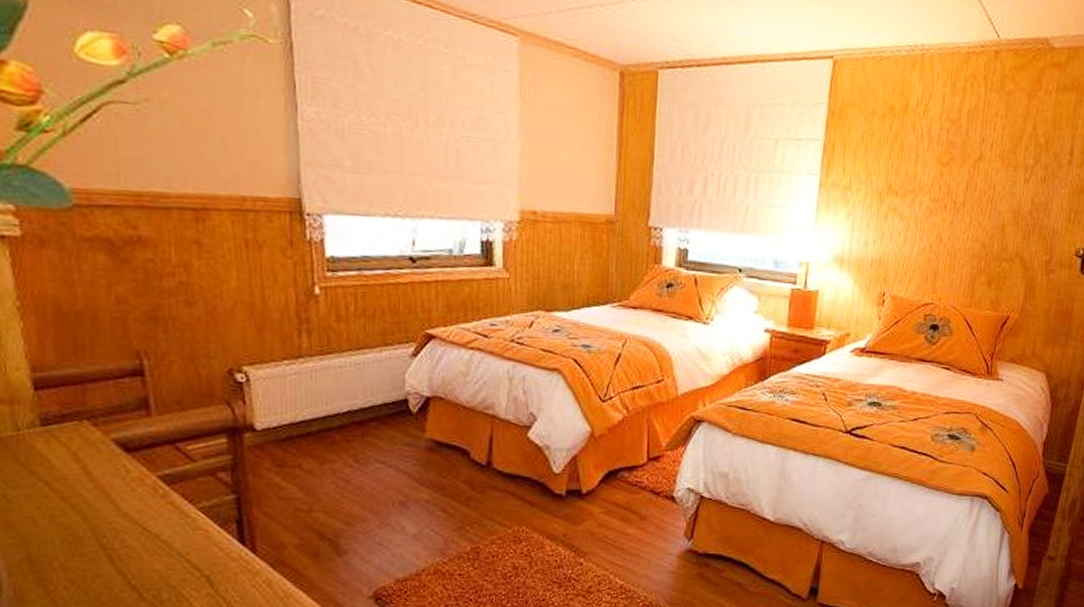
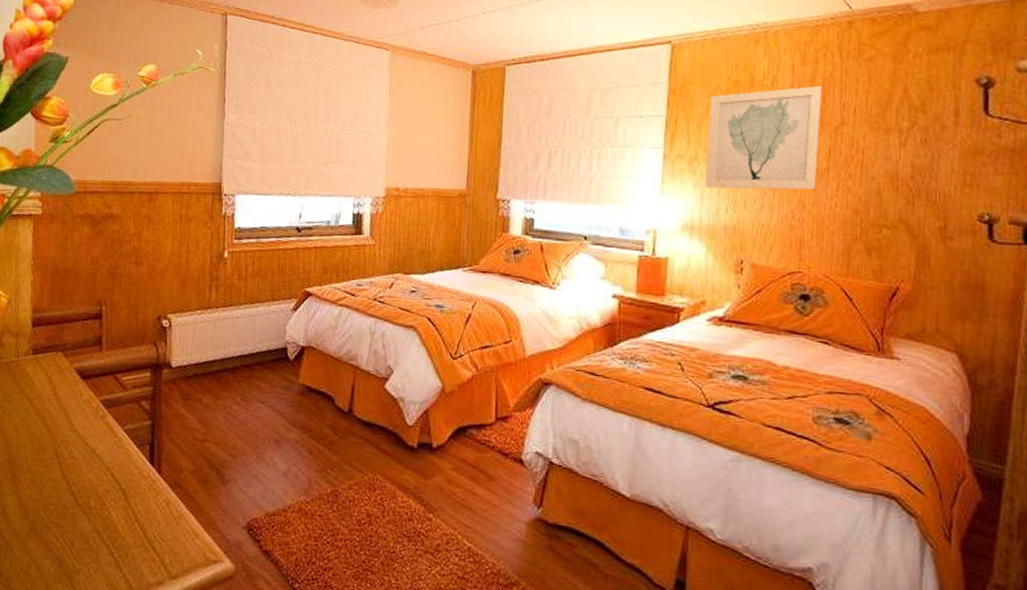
wall art: none [856,117,967,223] -> present [705,85,823,190]

